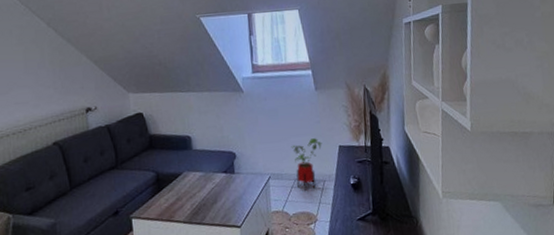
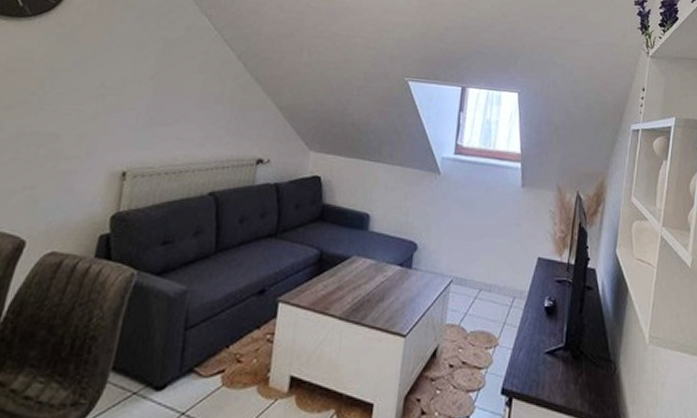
house plant: present [291,138,323,191] -> none [482,243,520,305]

